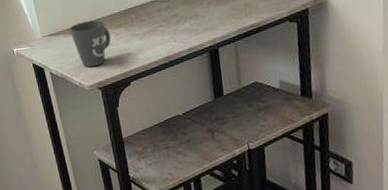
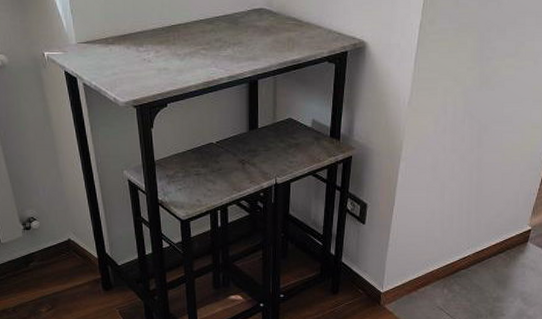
mug: present [69,20,111,67] -> none [107,33,151,83]

